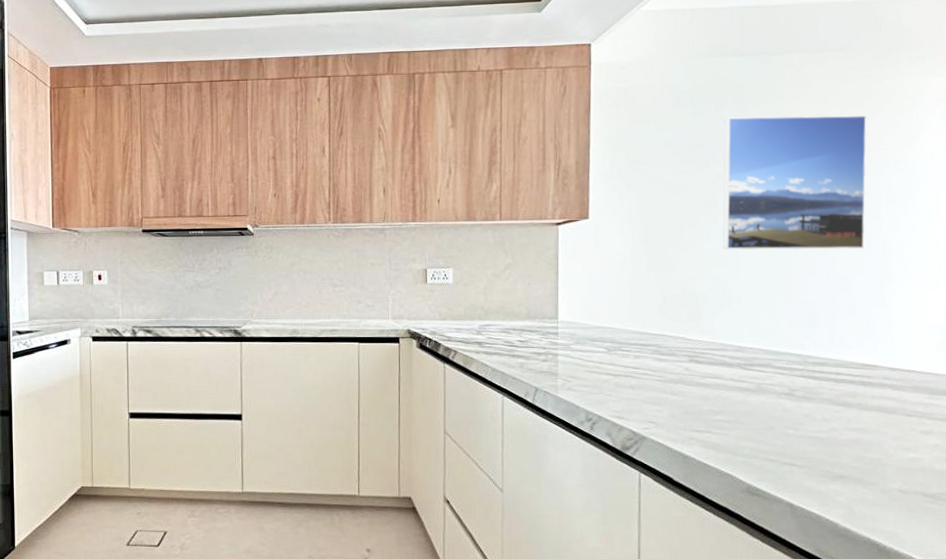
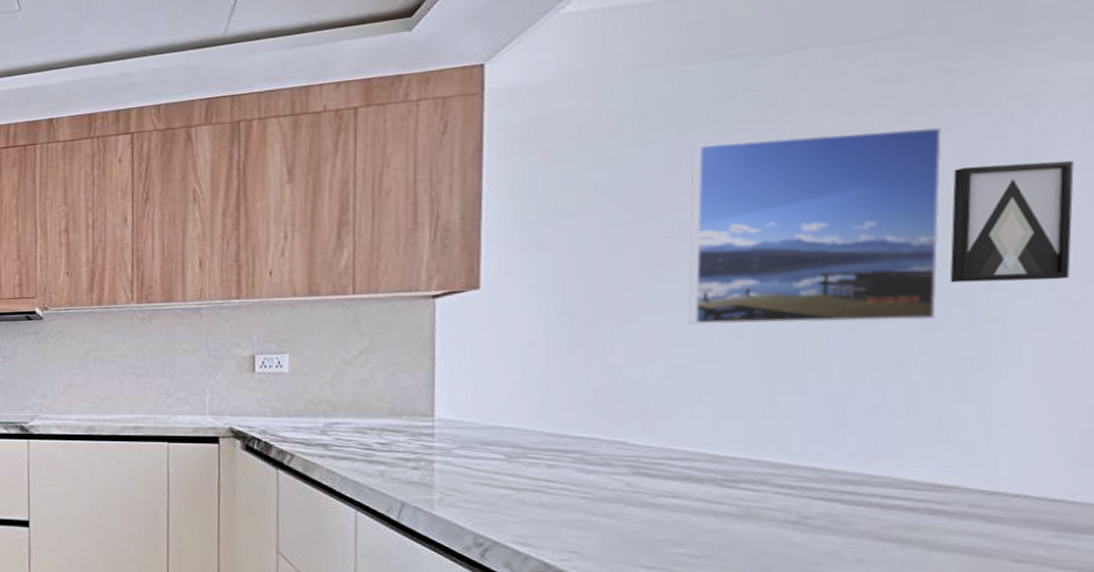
wall art: none [871,143,936,224] -> present [949,160,1074,283]

